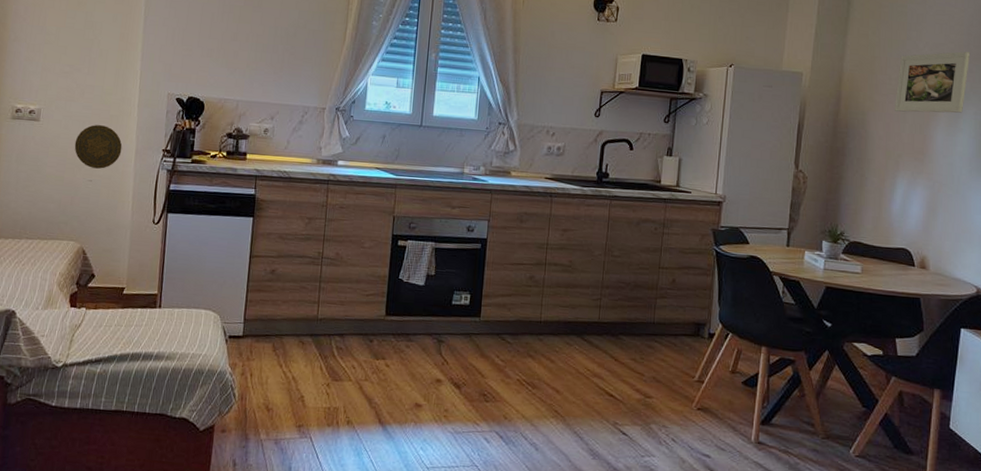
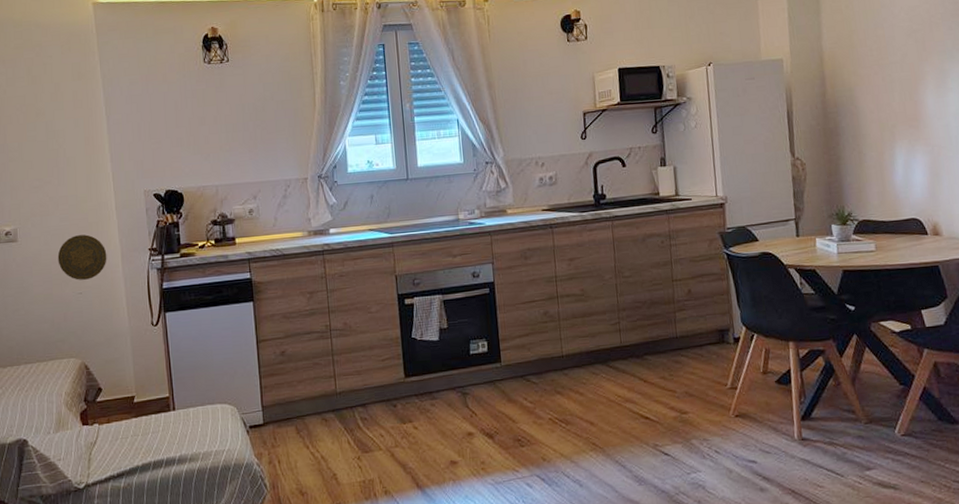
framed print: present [895,51,971,113] -> none [877,10,950,82]

